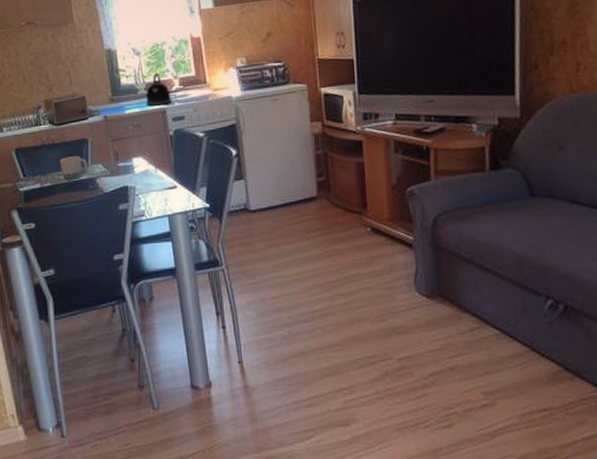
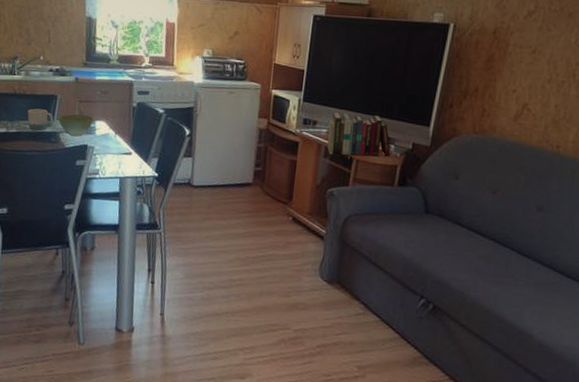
toaster: present [44,93,89,127] -> none [20,50,63,80]
bowl: none [92,153,130,179] -> present [57,113,94,137]
kettle: present [146,72,172,107] -> none [116,47,141,79]
books: none [393,93,475,148] -> present [327,112,391,157]

